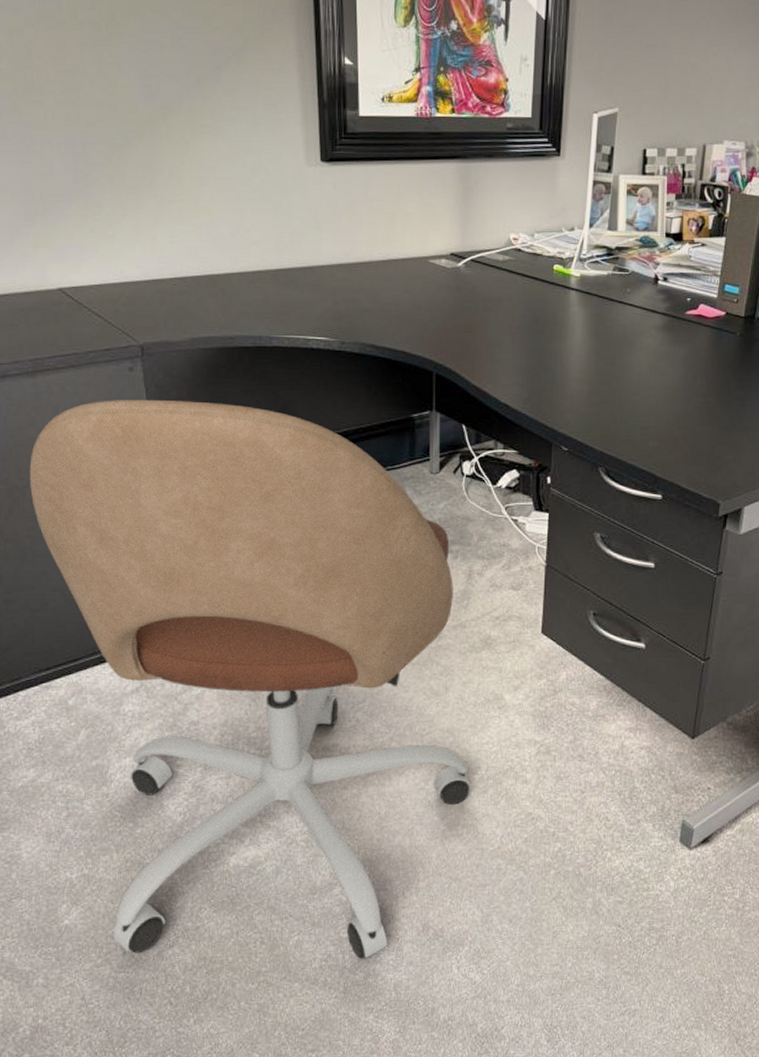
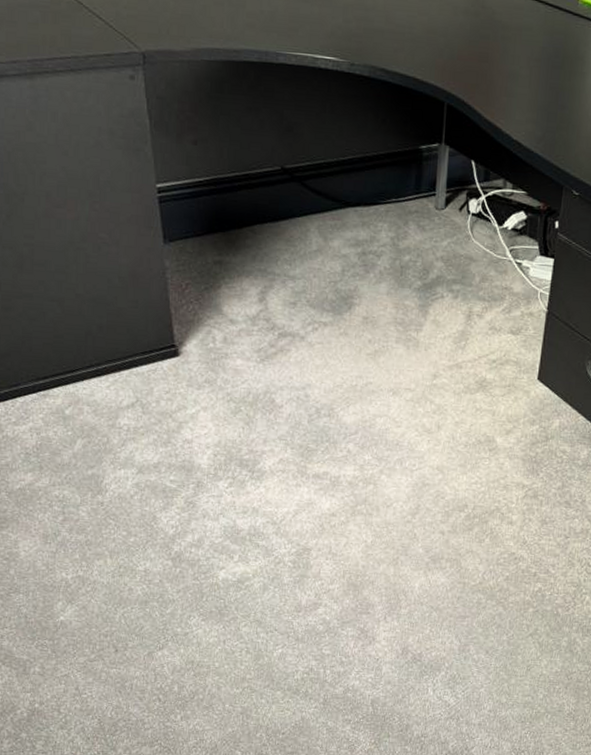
office chair: present [29,399,472,960] -> none [27,108,458,676]

